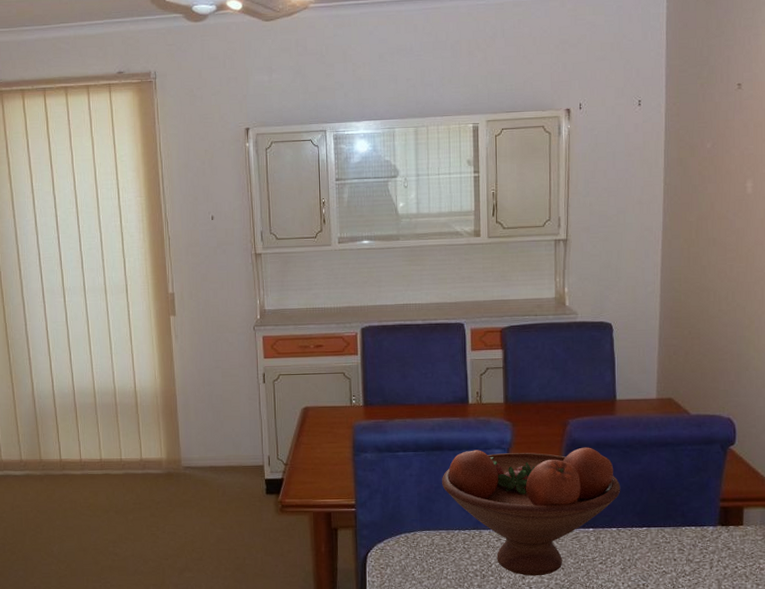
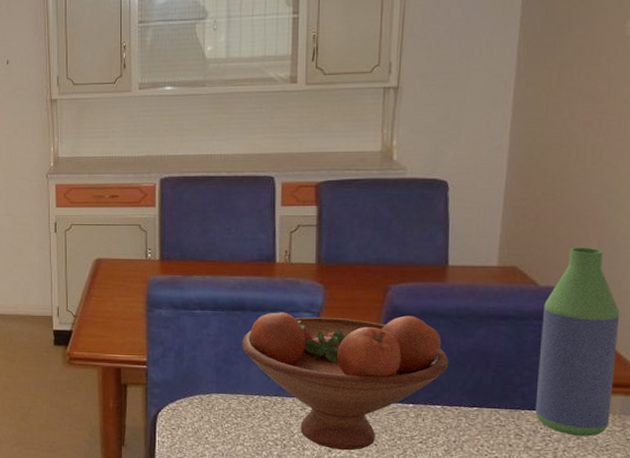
bottle: none [693,378,756,547] -> present [535,247,620,437]

